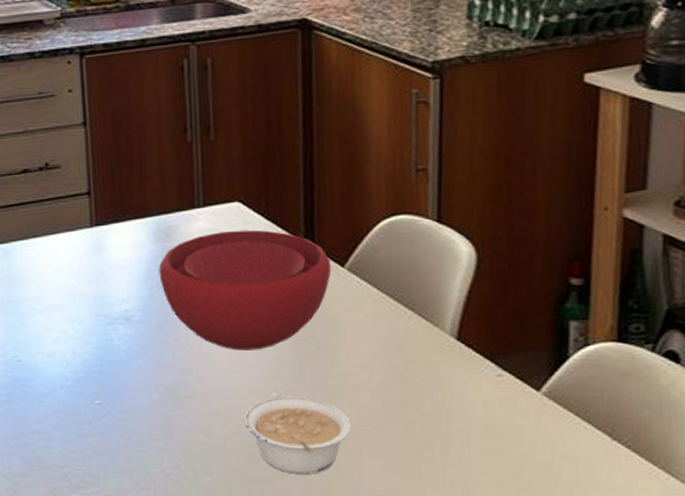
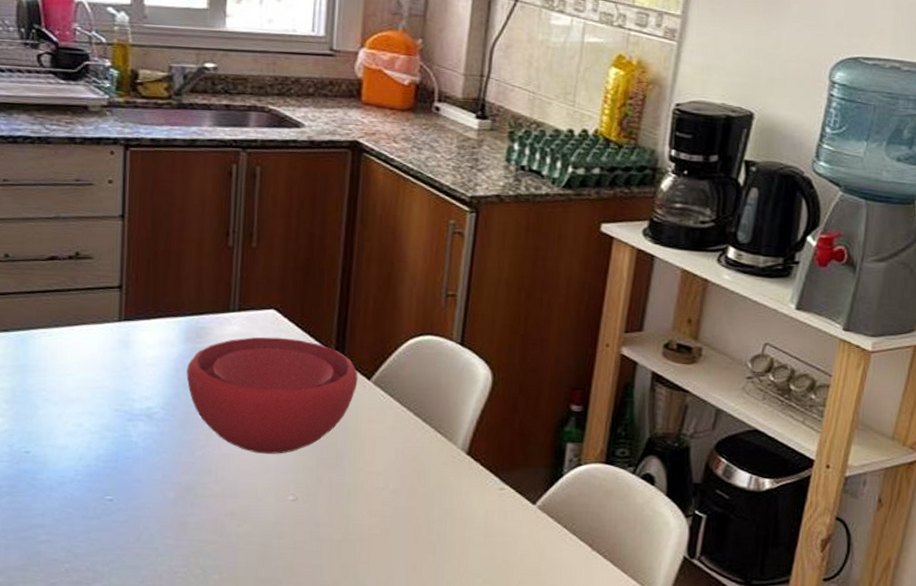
legume: present [243,396,352,474] -> none [258,499,363,575]

